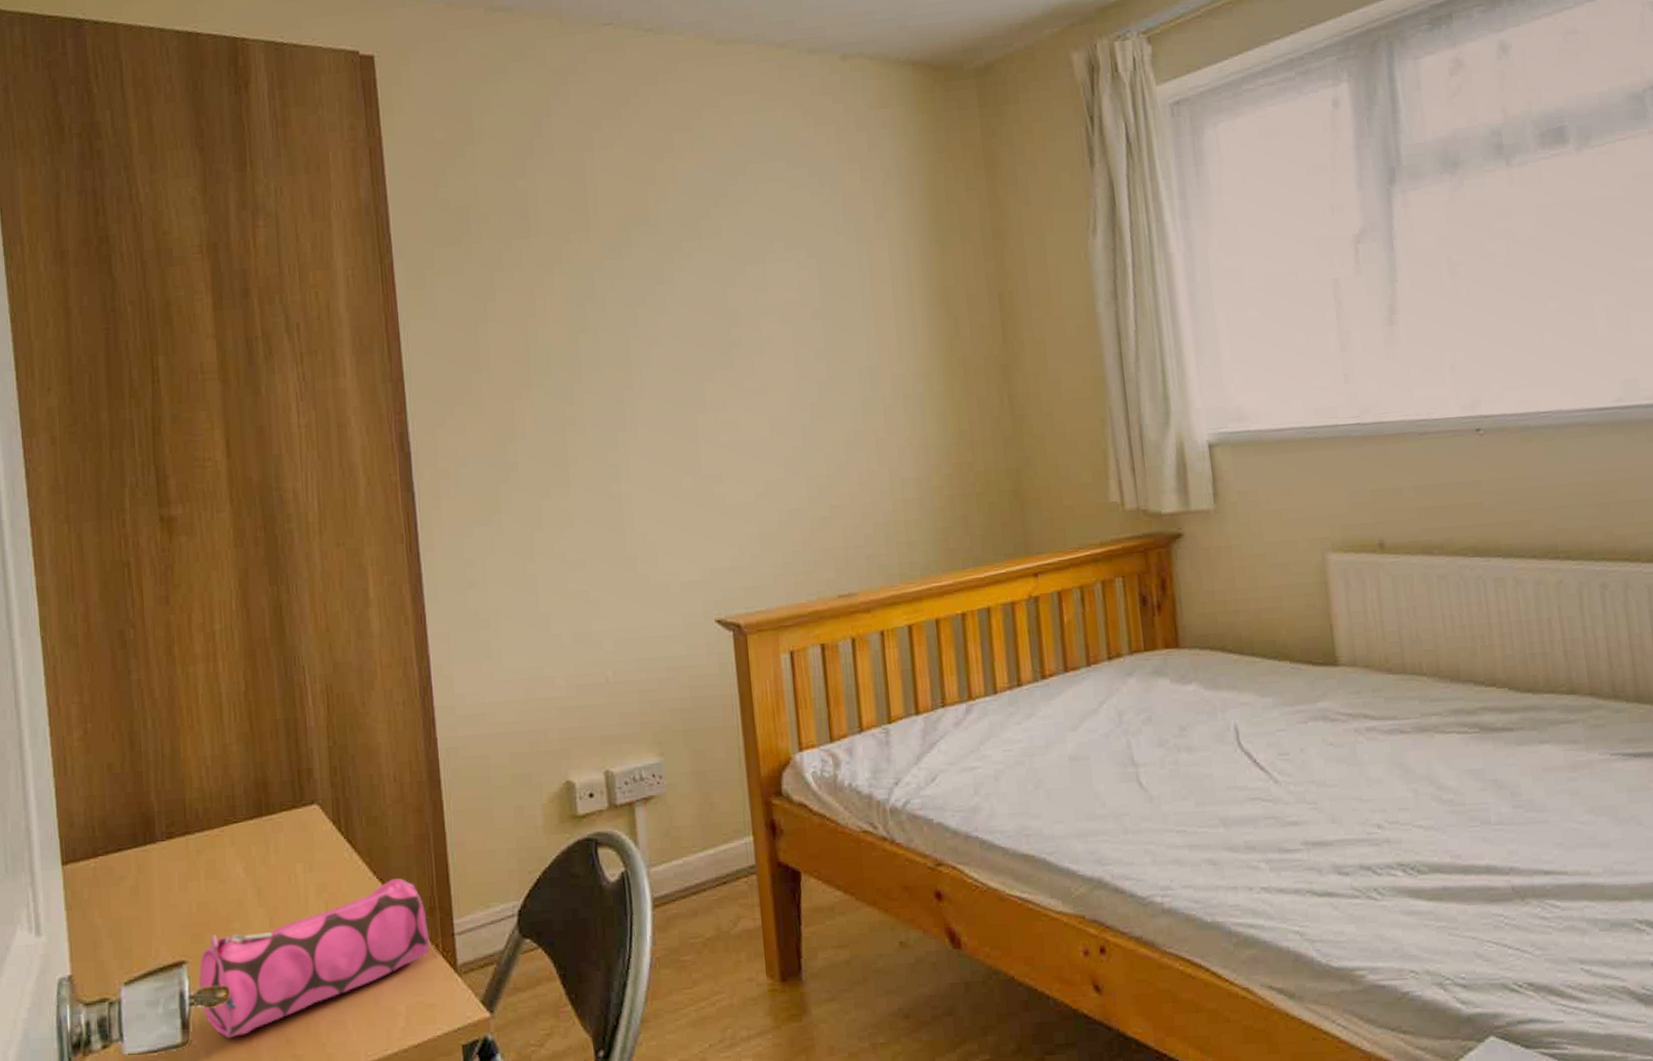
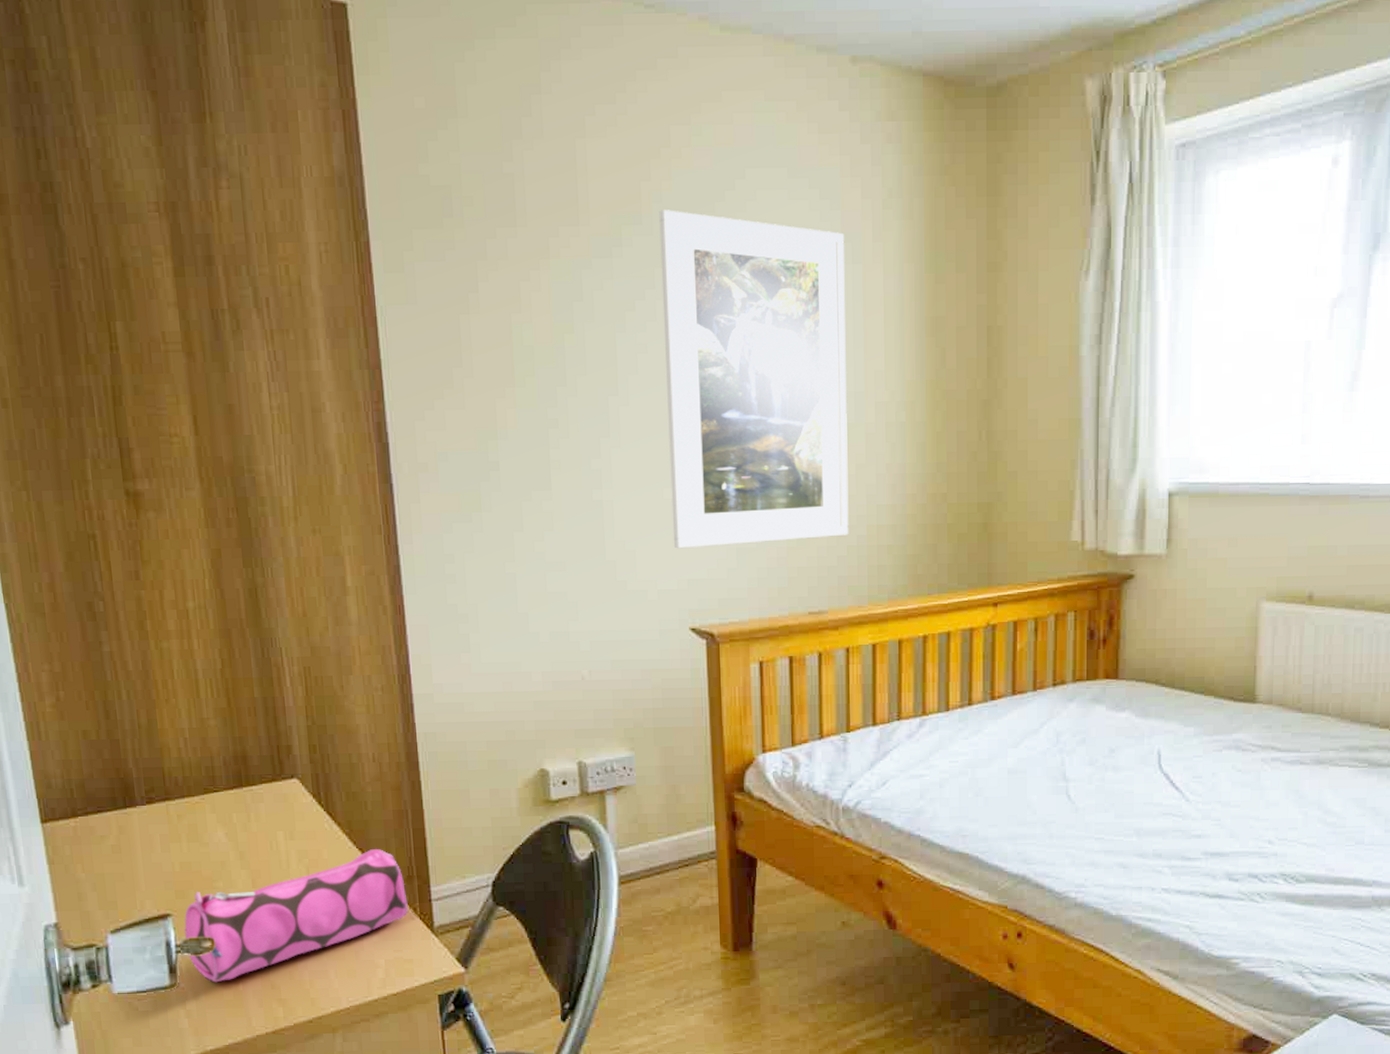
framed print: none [665,209,874,538] -> present [659,210,849,549]

